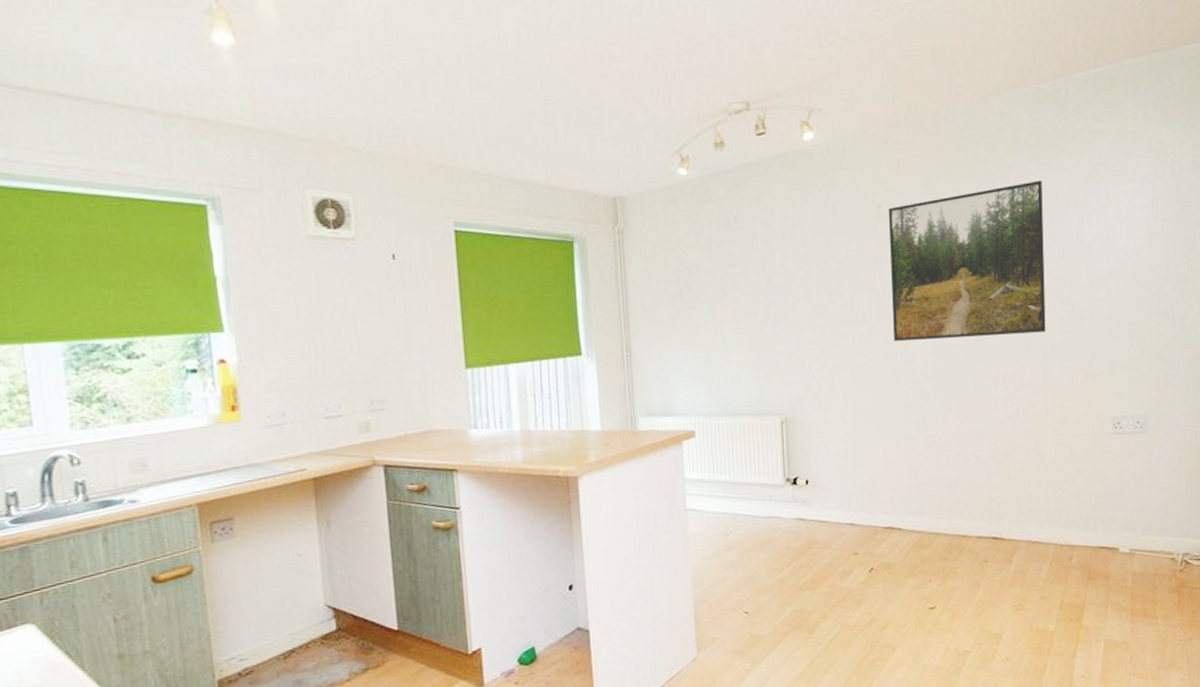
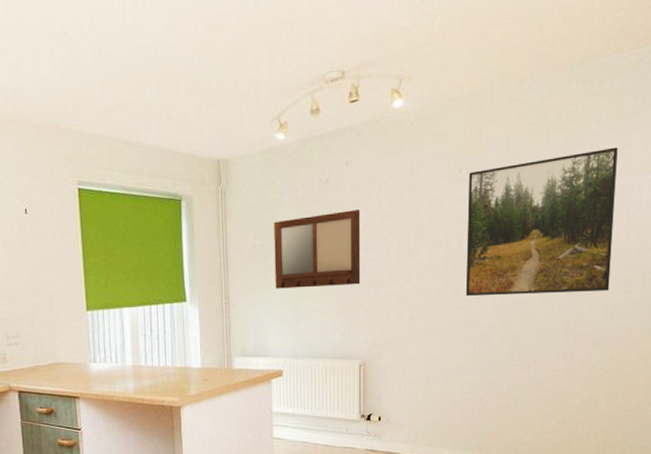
writing board: none [678,249,778,338] -> present [274,210,361,289]

